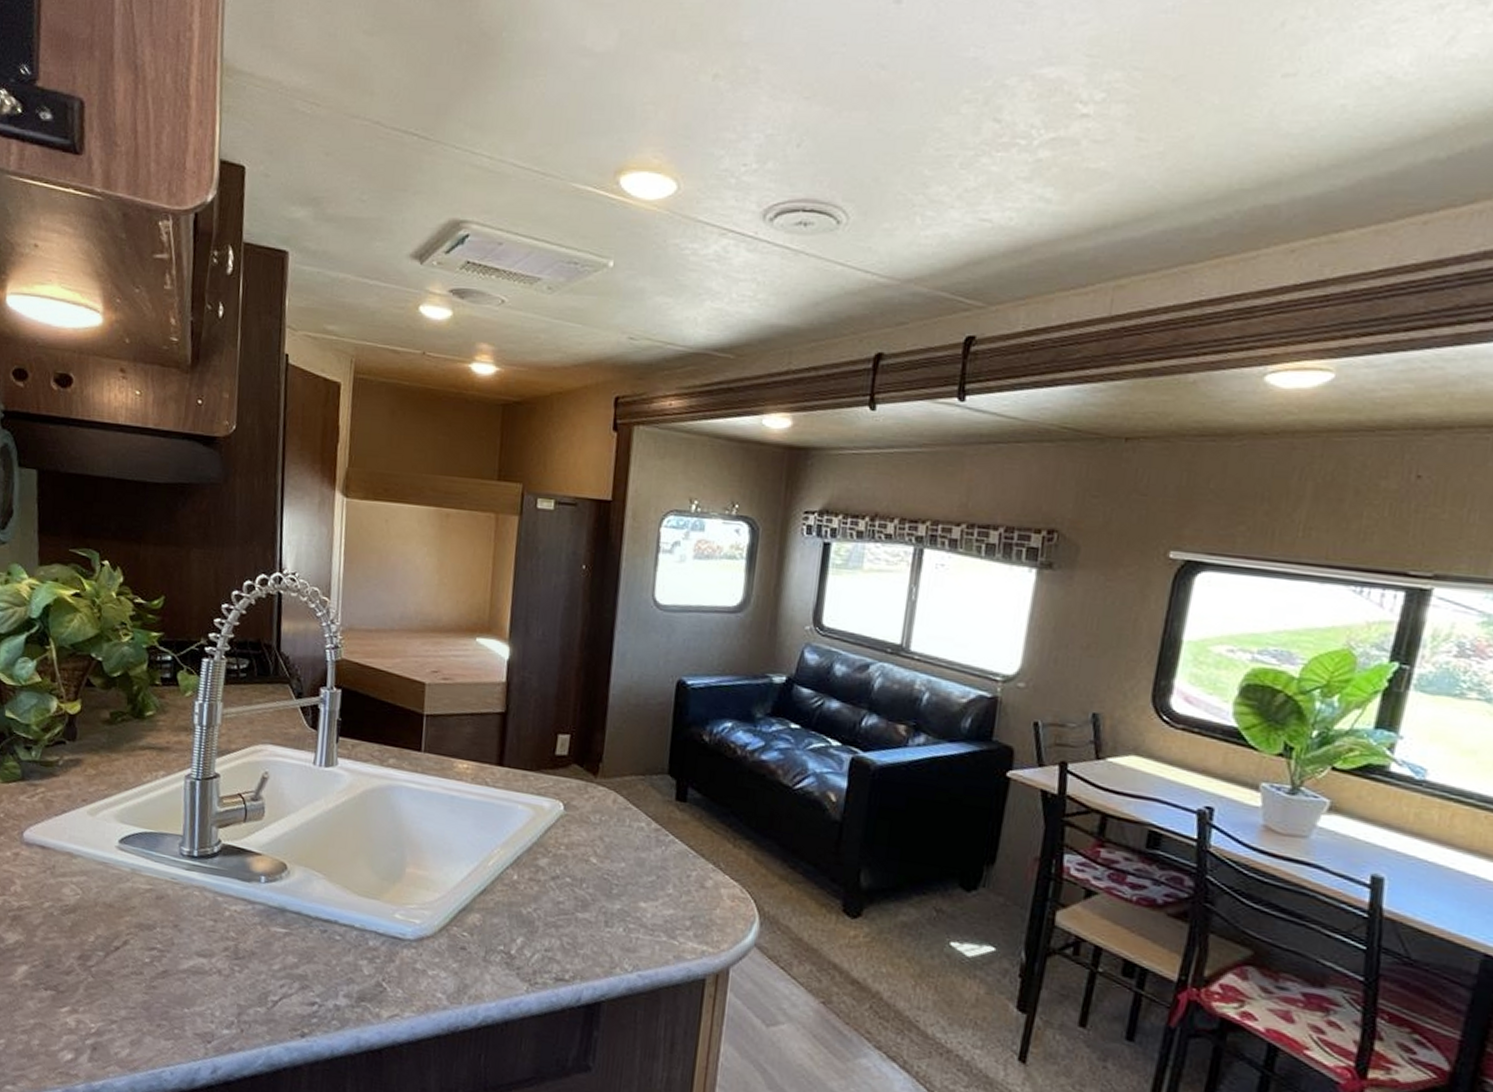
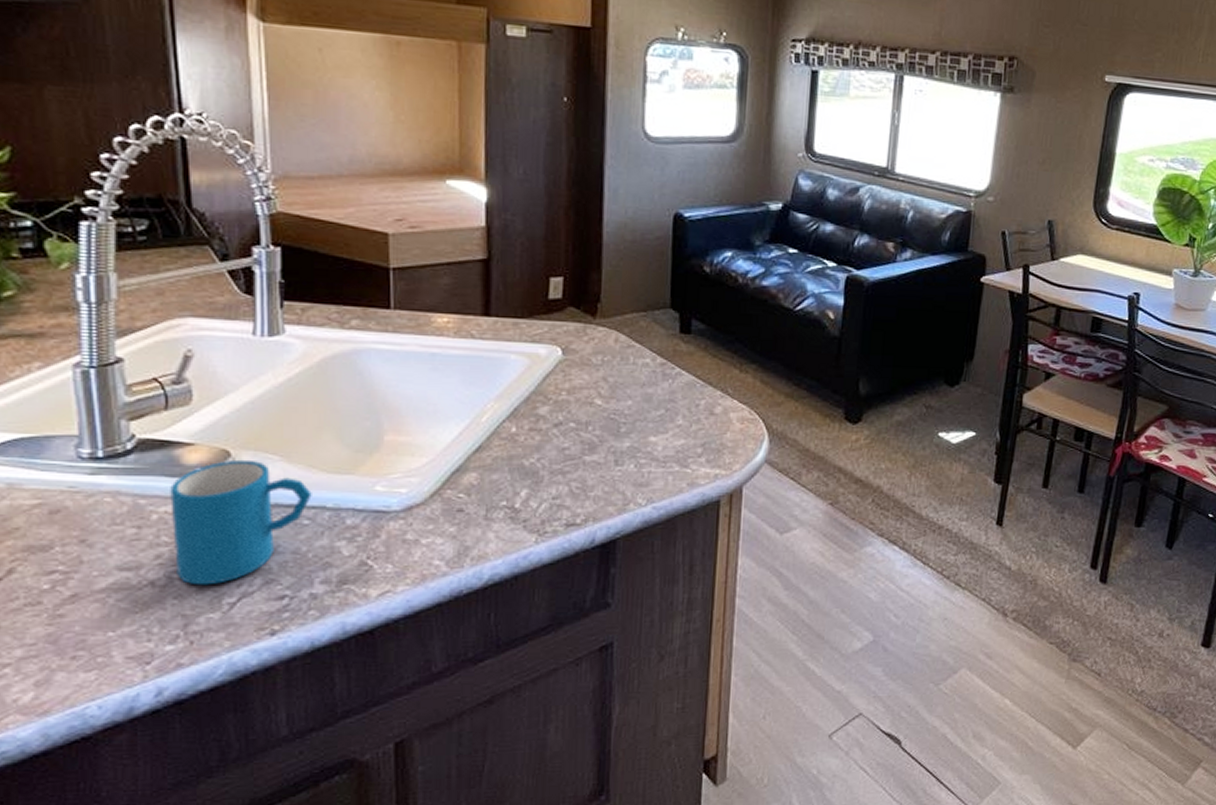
mug: none [237,872,345,982] -> present [170,459,312,586]

